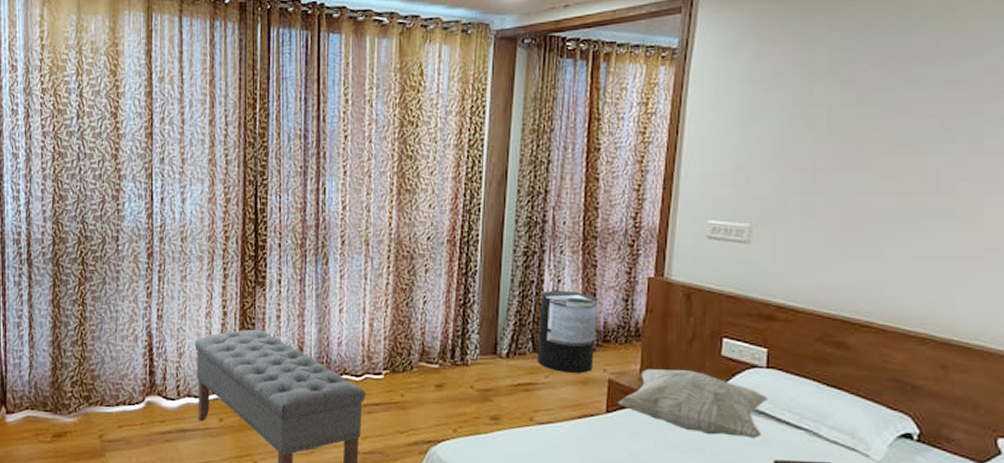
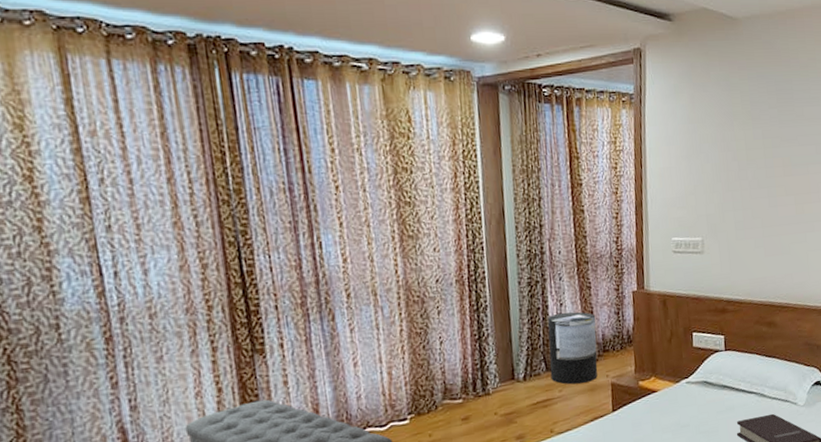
decorative pillow: present [617,369,769,439] -> none [620,363,729,413]

